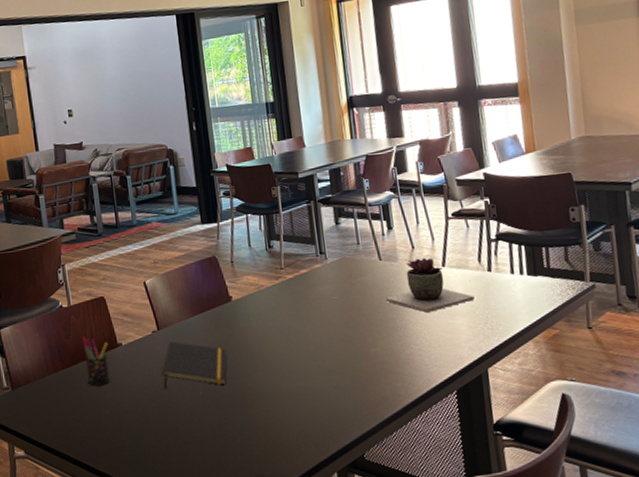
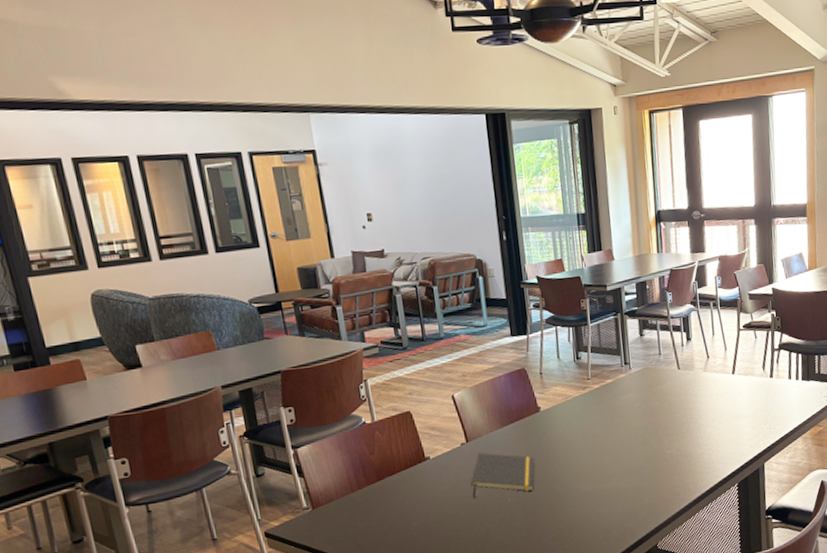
pen holder: present [82,336,110,387] -> none [388,452,418,501]
succulent plant: present [386,257,475,313] -> none [682,366,757,416]

